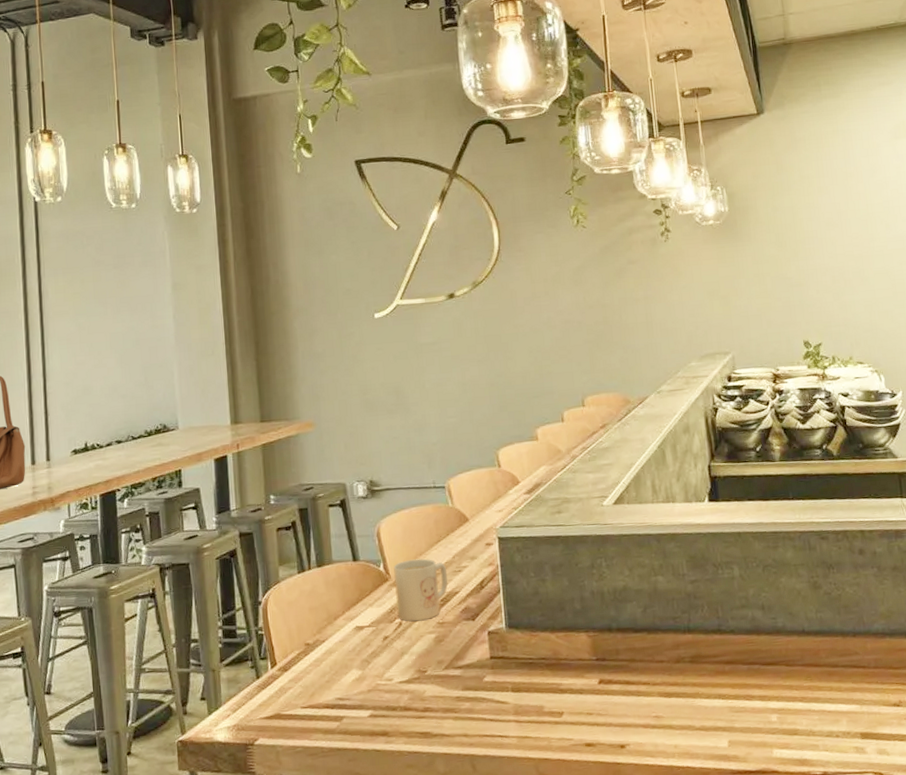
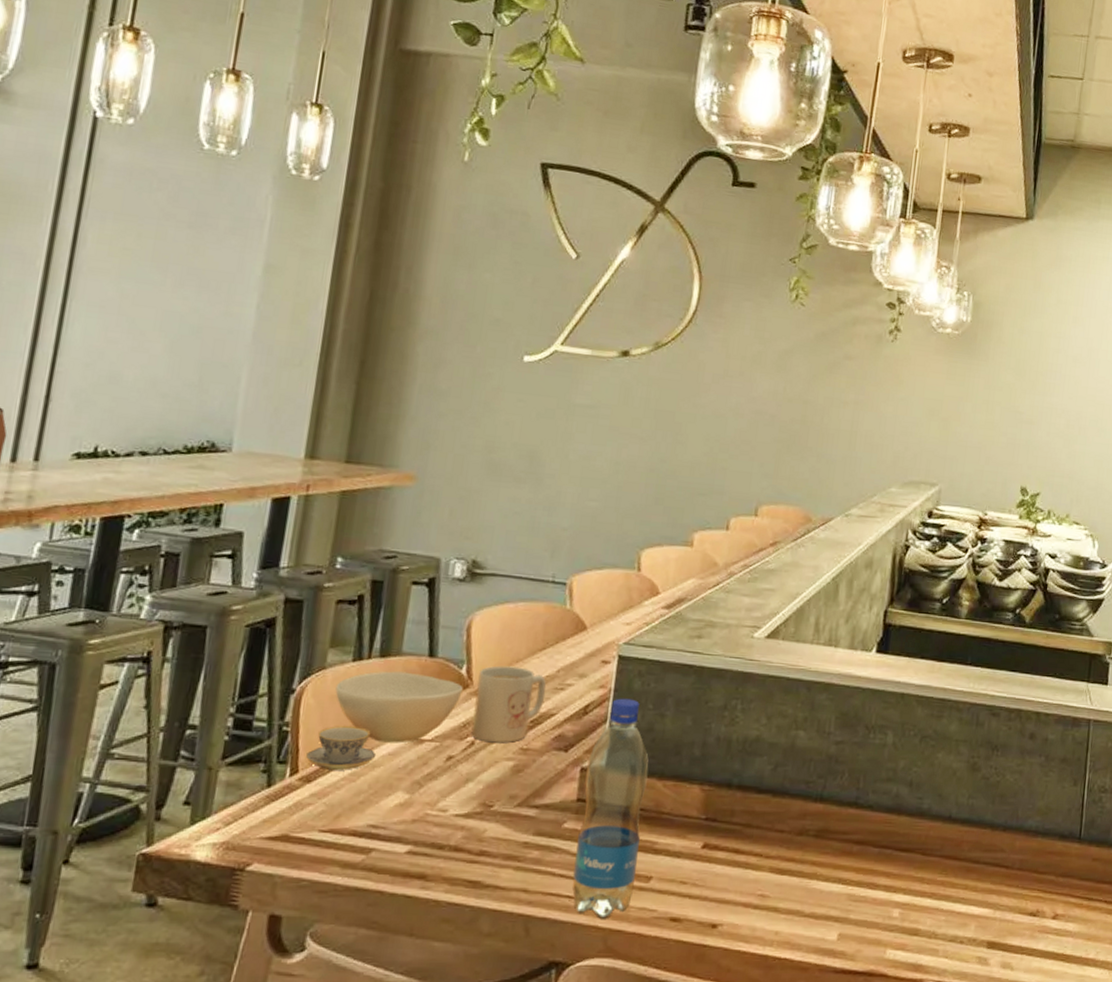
teacup: none [280,623,331,660] -> present [306,726,377,770]
soup bowl: none [290,575,384,633] -> present [335,671,463,743]
bottle: none [492,570,551,751] -> present [572,698,649,919]

